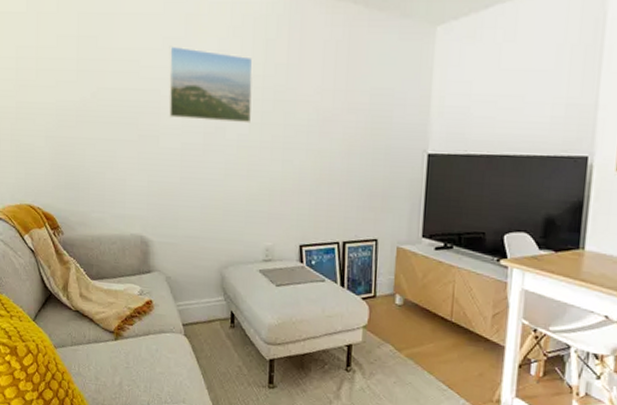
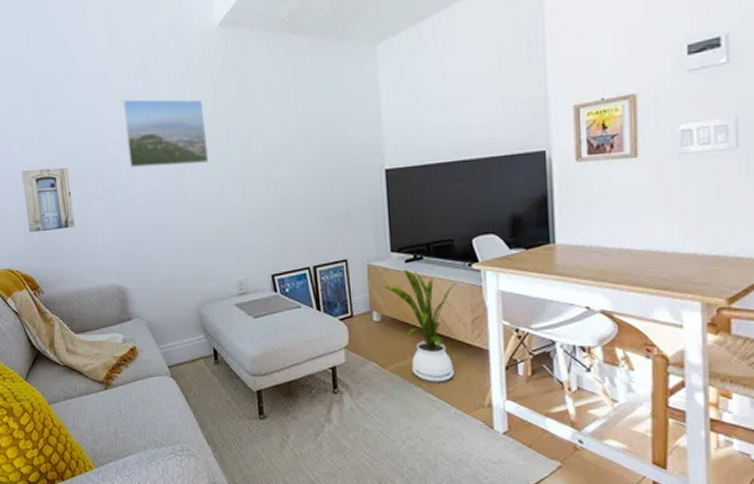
wall art: none [55,105,105,172] -> present [21,167,75,233]
house plant: none [410,256,483,373] -> present [384,269,457,383]

